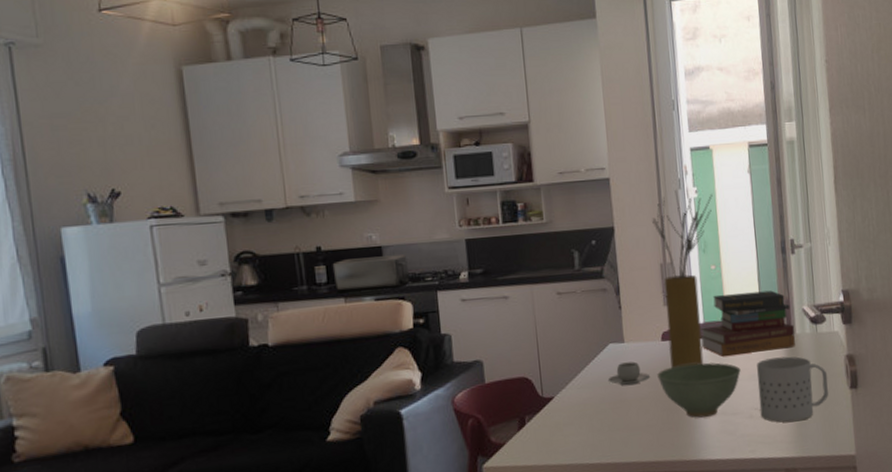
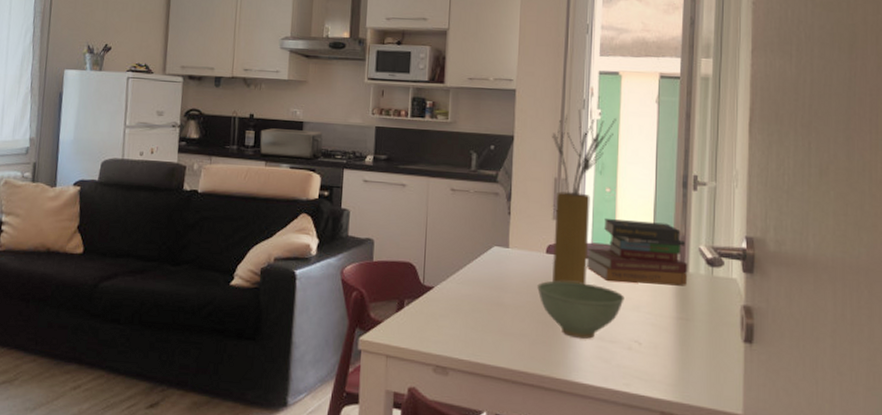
teacup: present [607,361,651,386] -> none [487,267,531,291]
mug: present [757,356,829,423] -> none [640,292,720,365]

